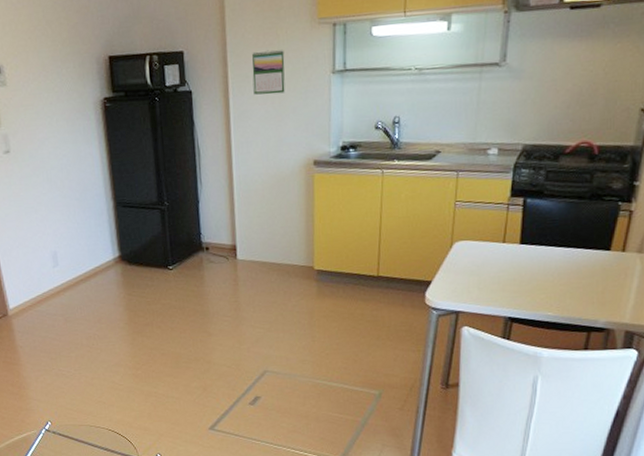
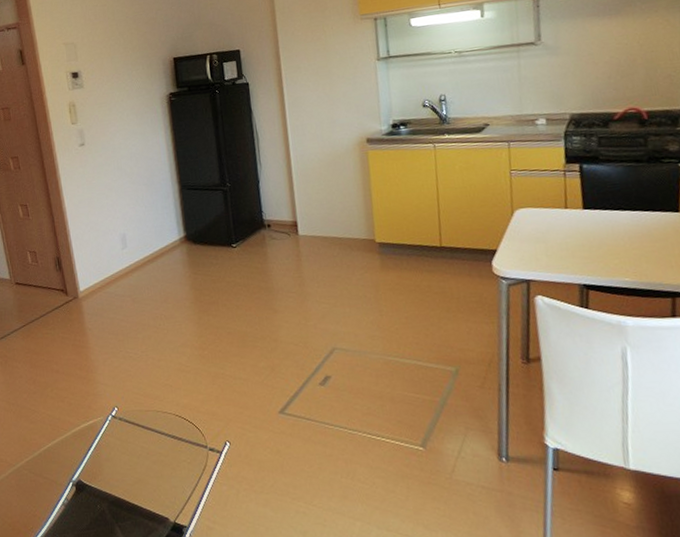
calendar: present [252,49,285,95] -> none [302,43,335,83]

